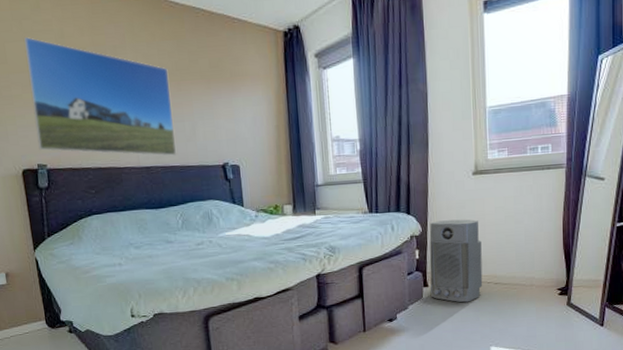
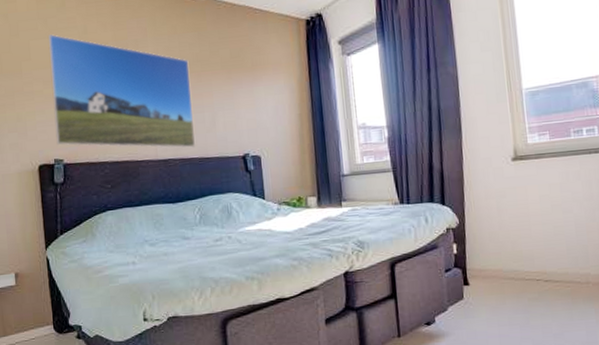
air purifier: present [429,219,483,303] -> none [467,209,531,303]

